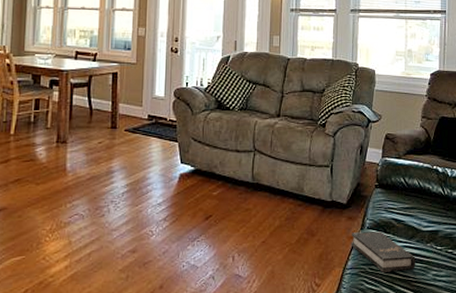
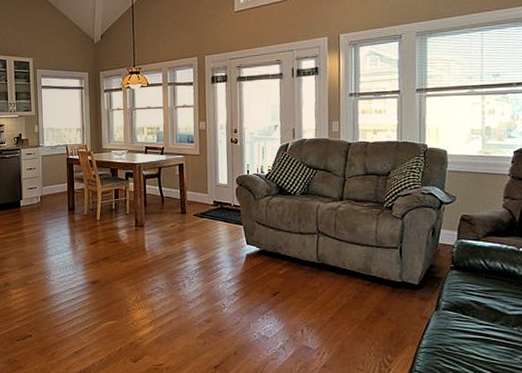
hardback book: present [351,231,416,273] -> none [424,313,500,353]

